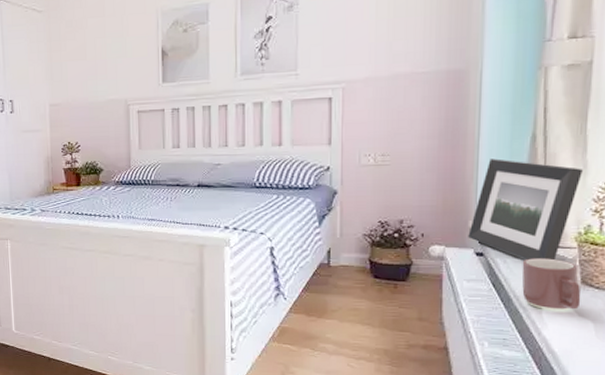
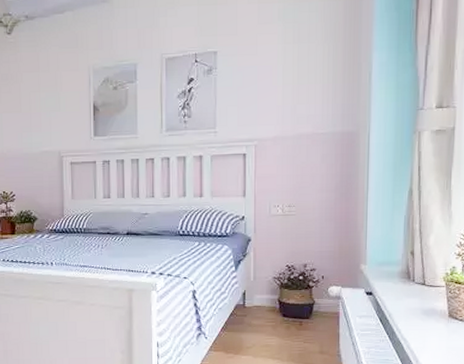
picture frame: present [468,158,583,260] -> none [360,210,448,297]
mug: present [521,258,581,311] -> none [402,296,449,341]

